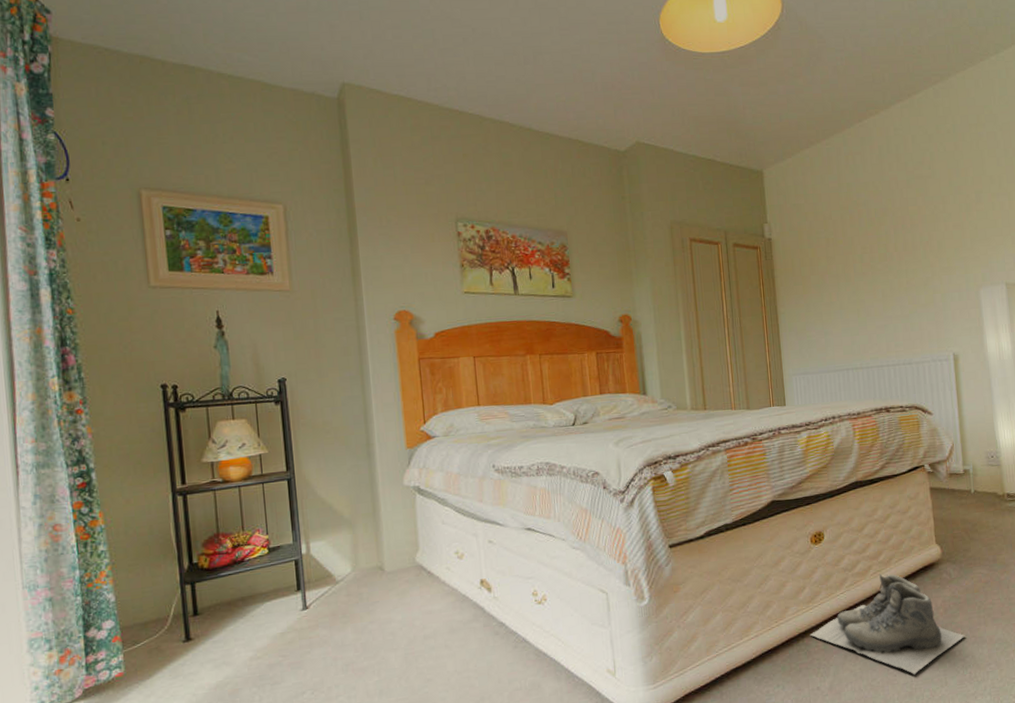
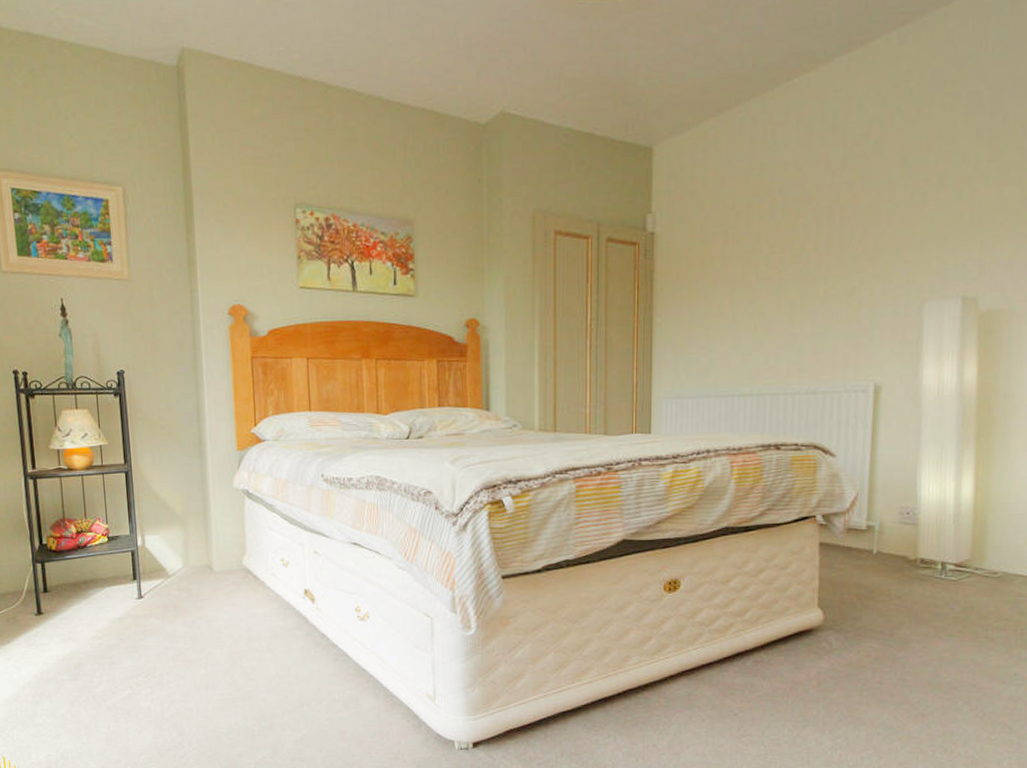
boots: present [810,573,966,675] -> none [651,633,840,748]

